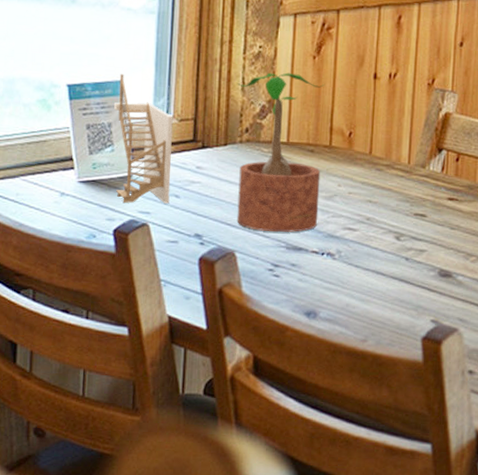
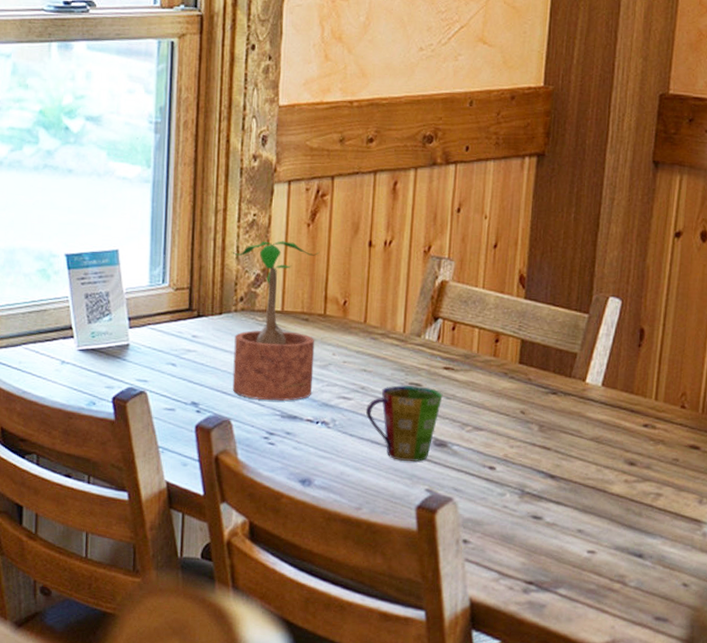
napkin holder: present [113,73,173,204] -> none [110,243,169,372]
cup: none [371,216,448,293] -> present [365,385,443,462]

